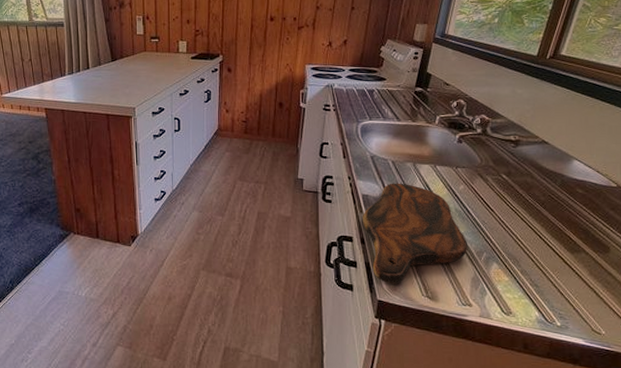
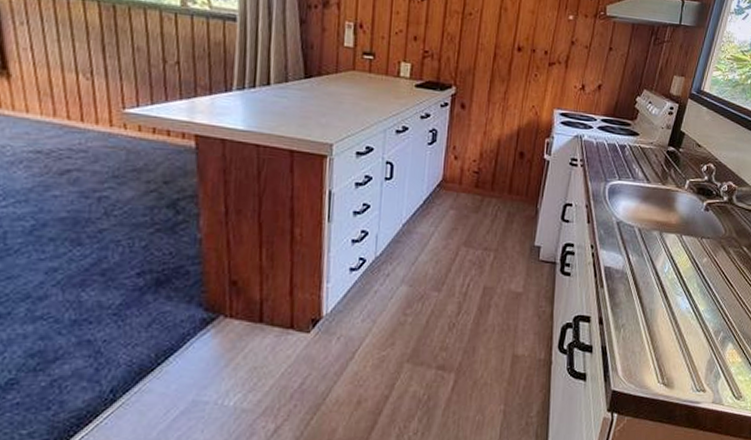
cutting board: present [363,183,468,284] -> none [603,253,707,371]

